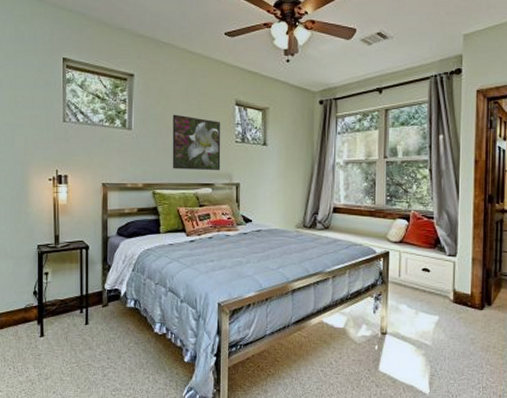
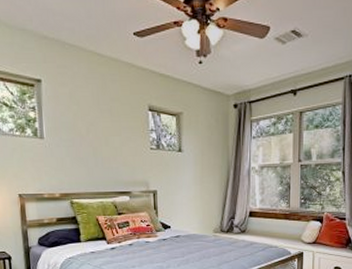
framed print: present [172,114,221,171] -> none [85,121,137,179]

